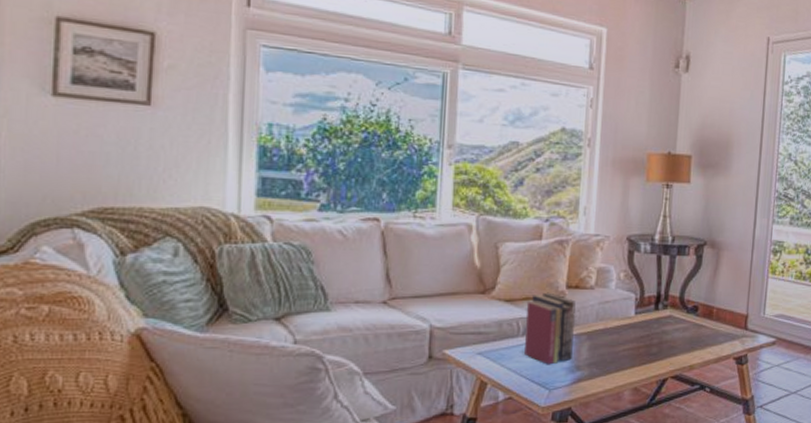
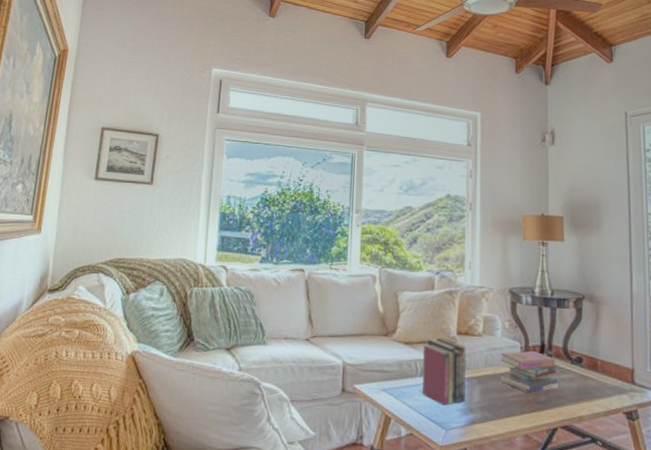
books: none [612,301,672,346] -> present [500,350,558,393]

